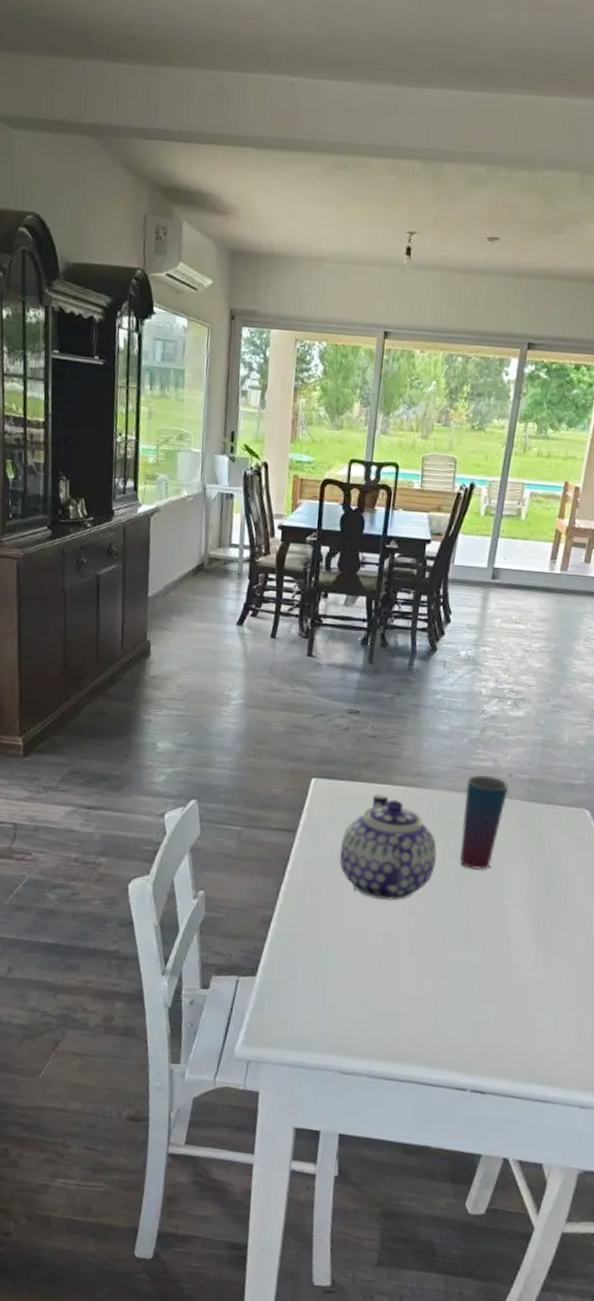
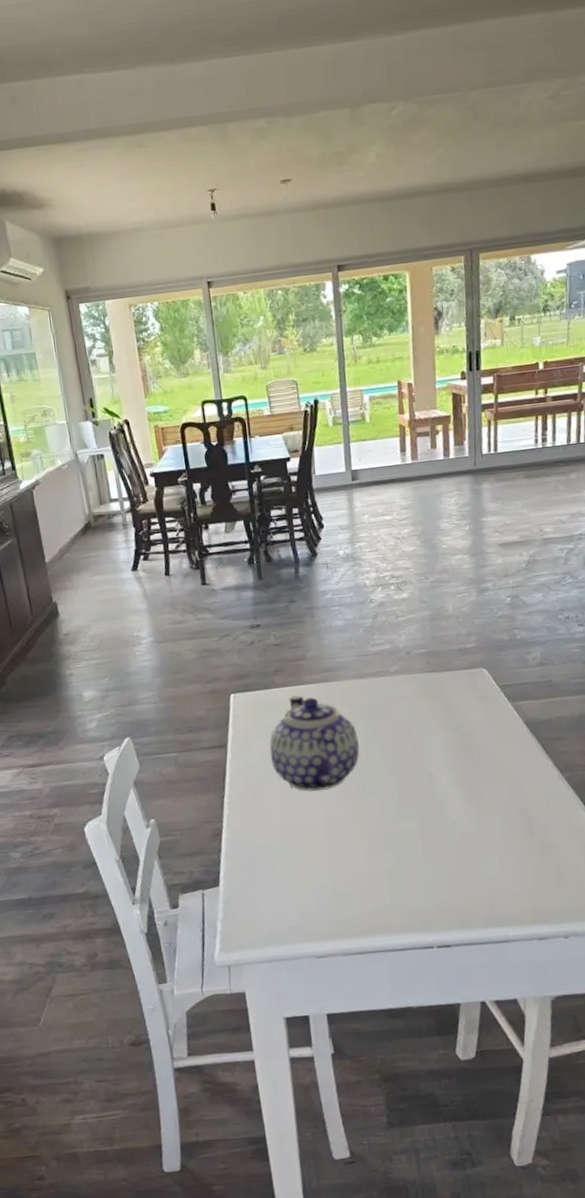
cup: present [460,774,510,870] -> none [370,657,410,745]

